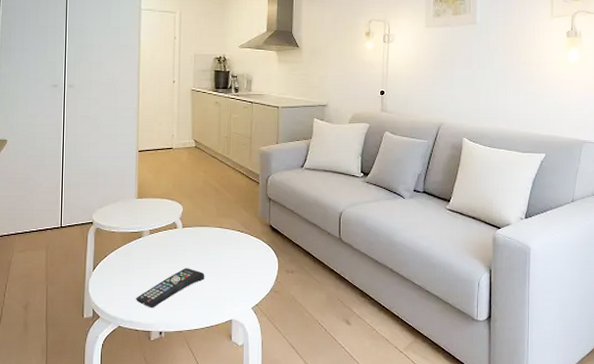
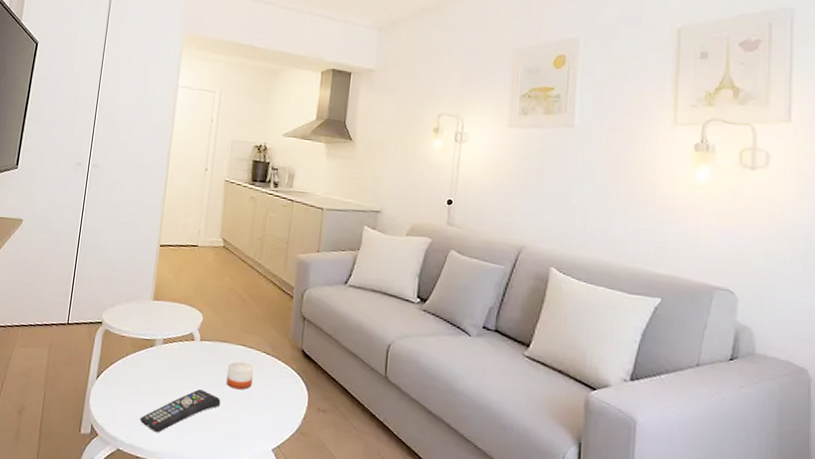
candle: none [209,241,230,264] -> present [227,361,254,390]

